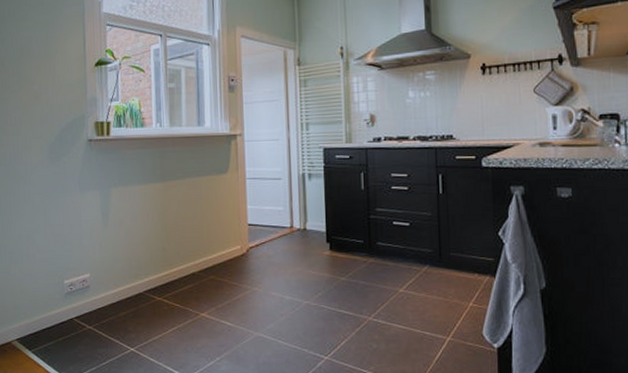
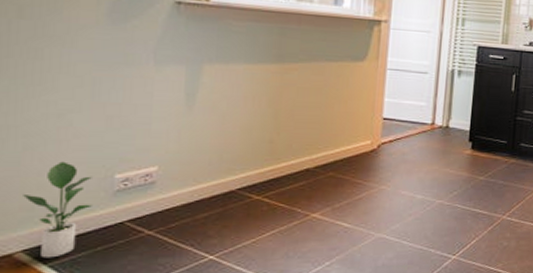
potted plant: none [13,271,53,346] -> present [23,161,92,258]

